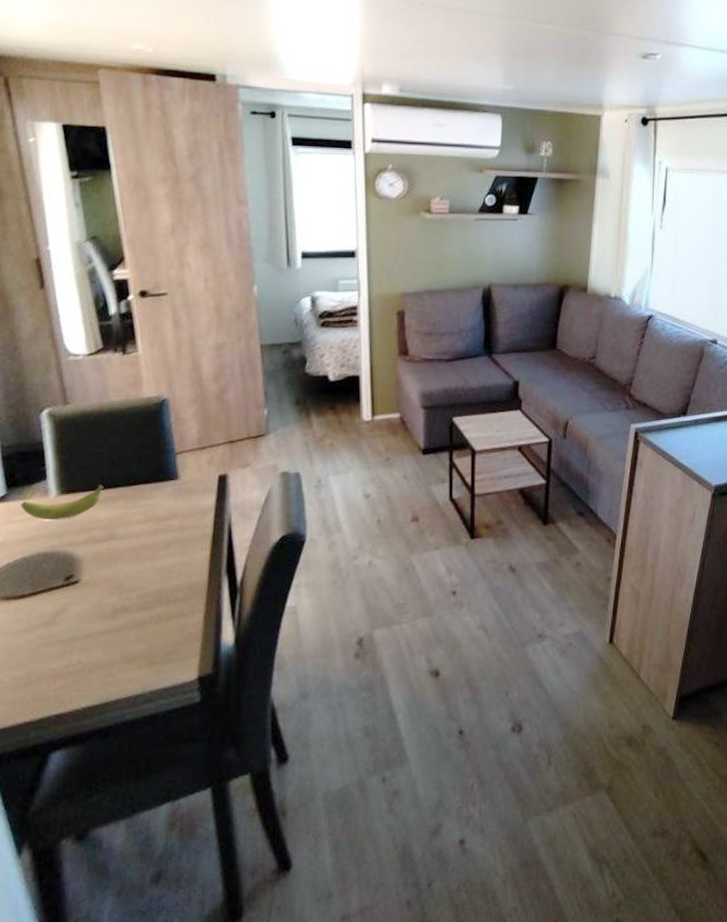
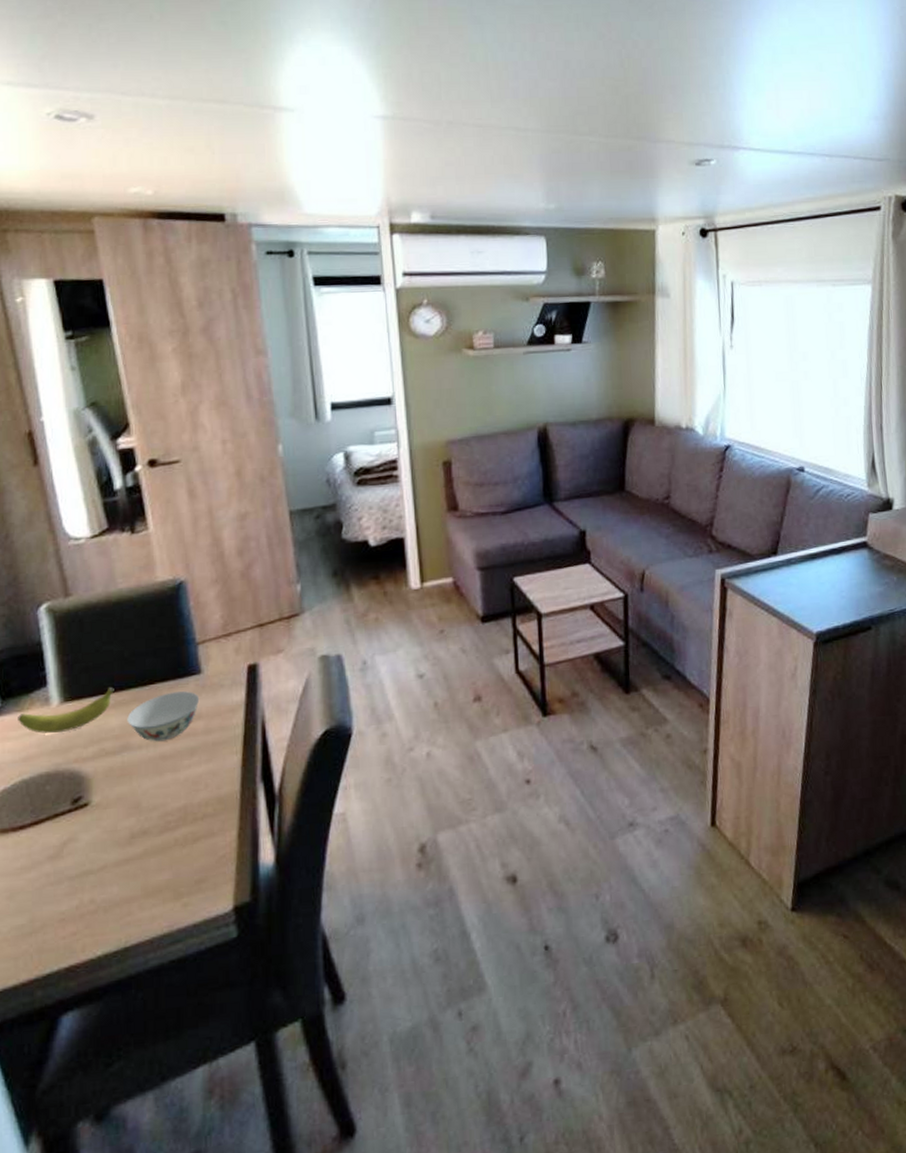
bowl: none [114,493,176,534] -> present [127,691,200,742]

